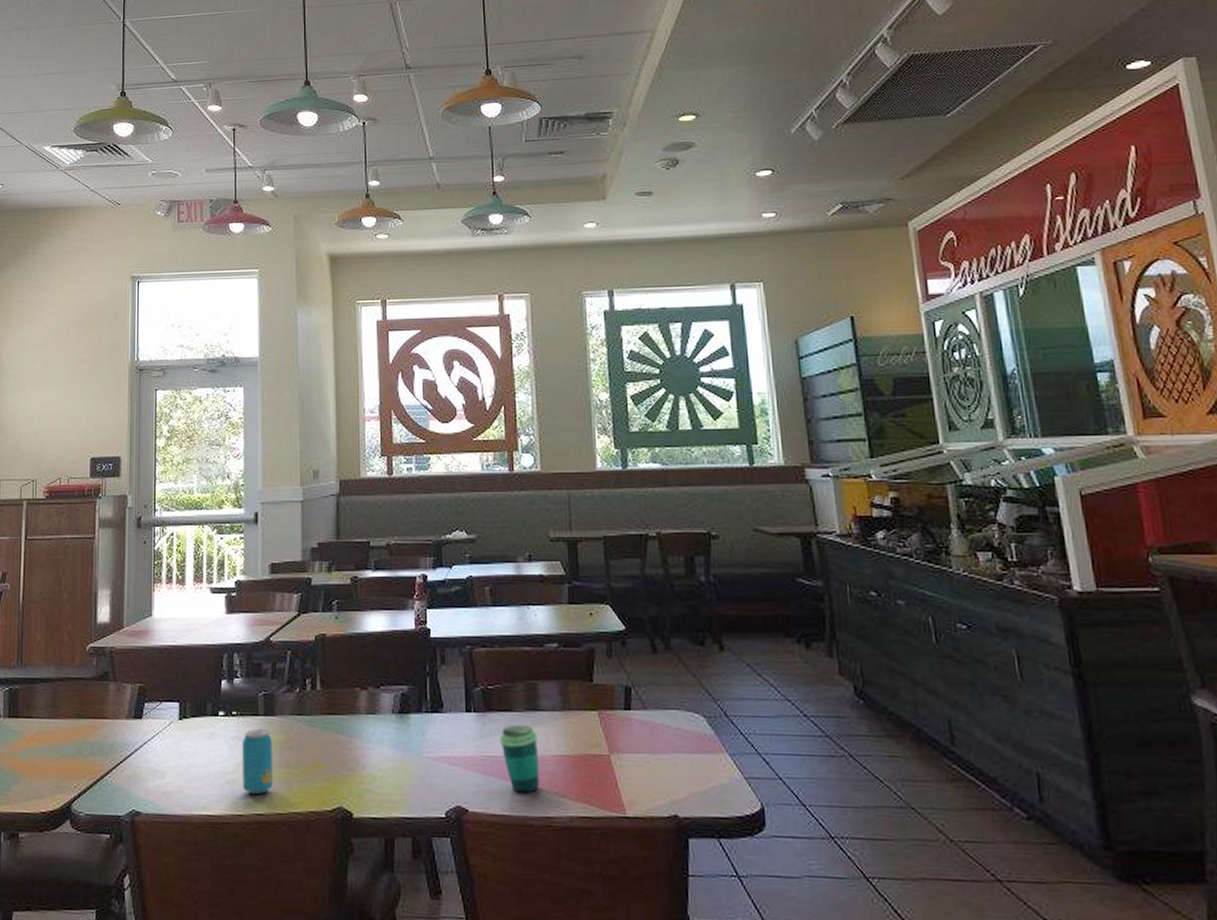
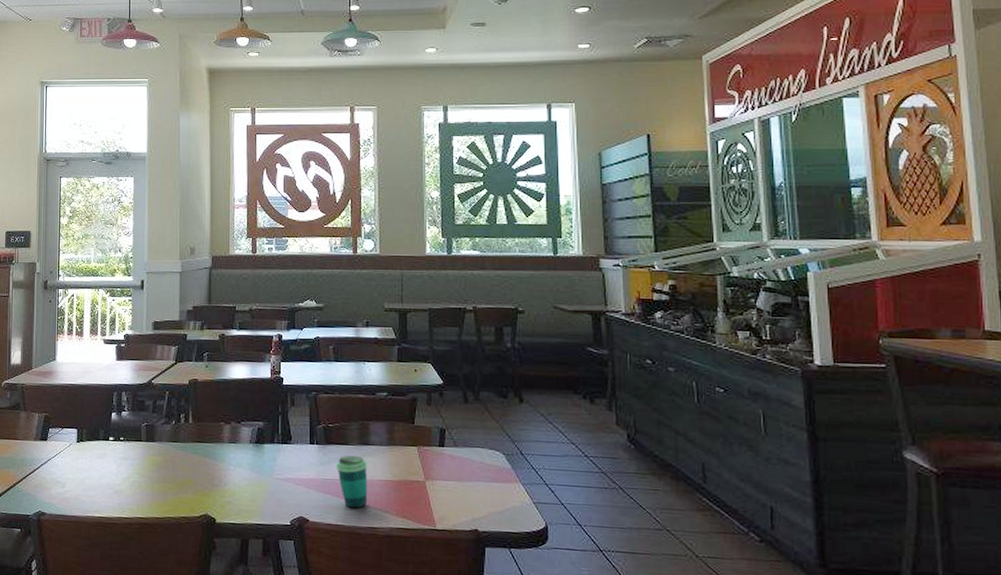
beverage can: present [242,729,274,794] -> none [127,452,153,502]

